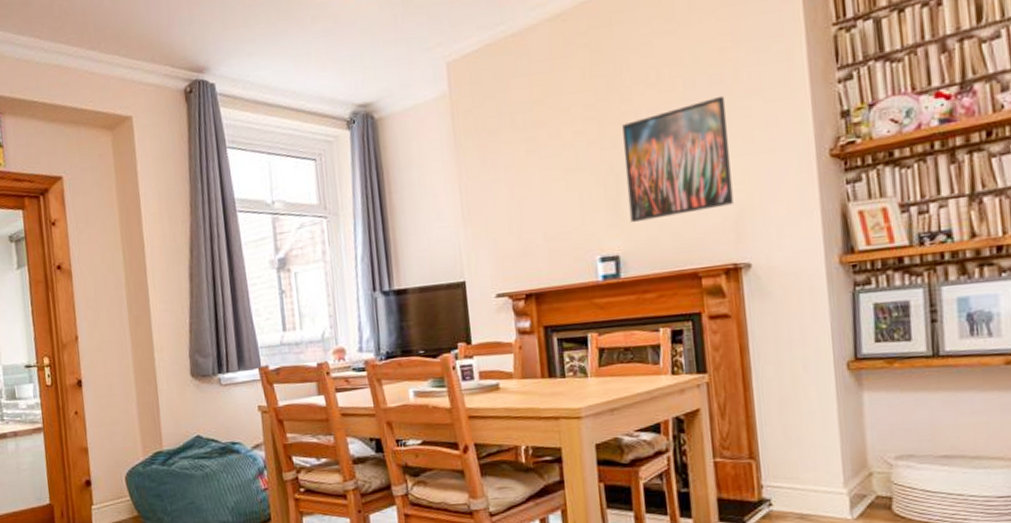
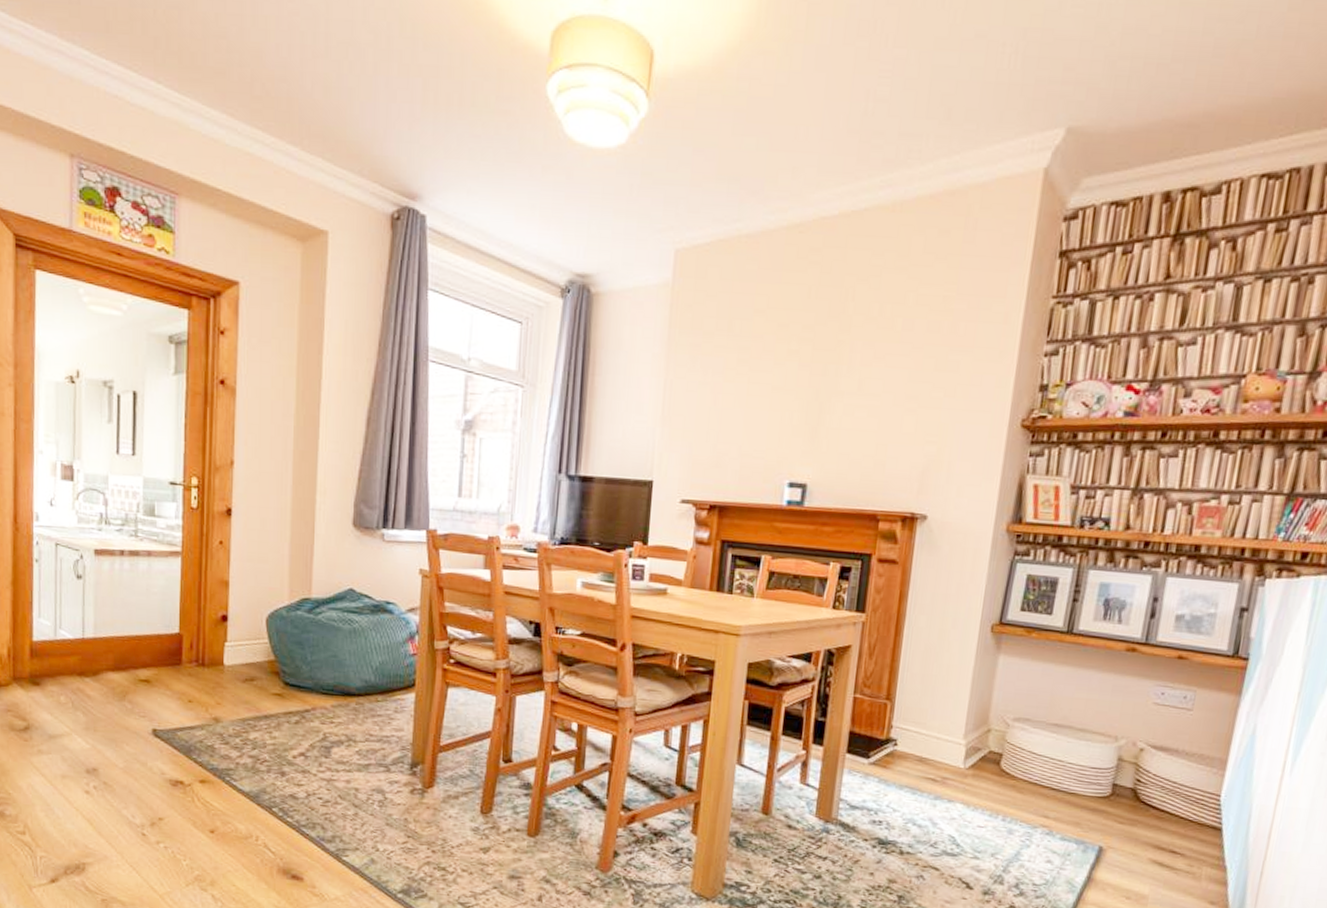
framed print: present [622,95,734,222] -> none [824,344,939,456]

